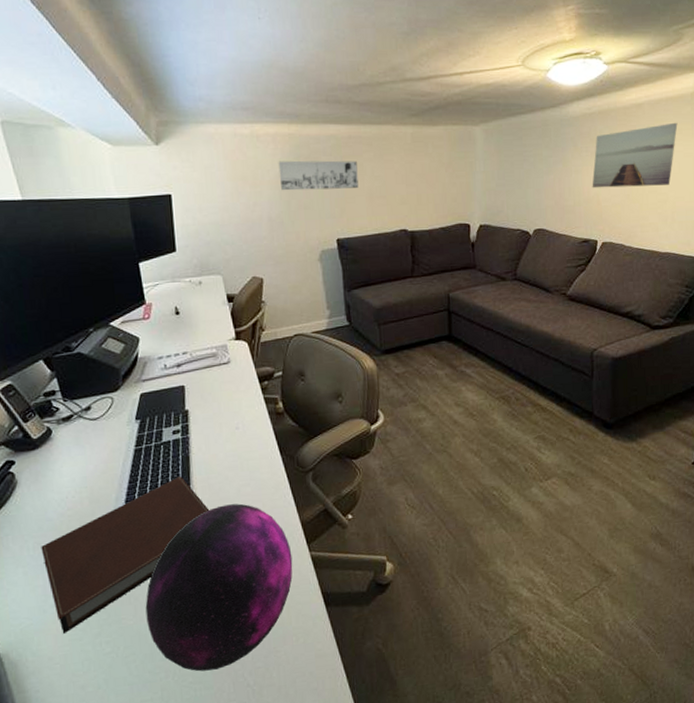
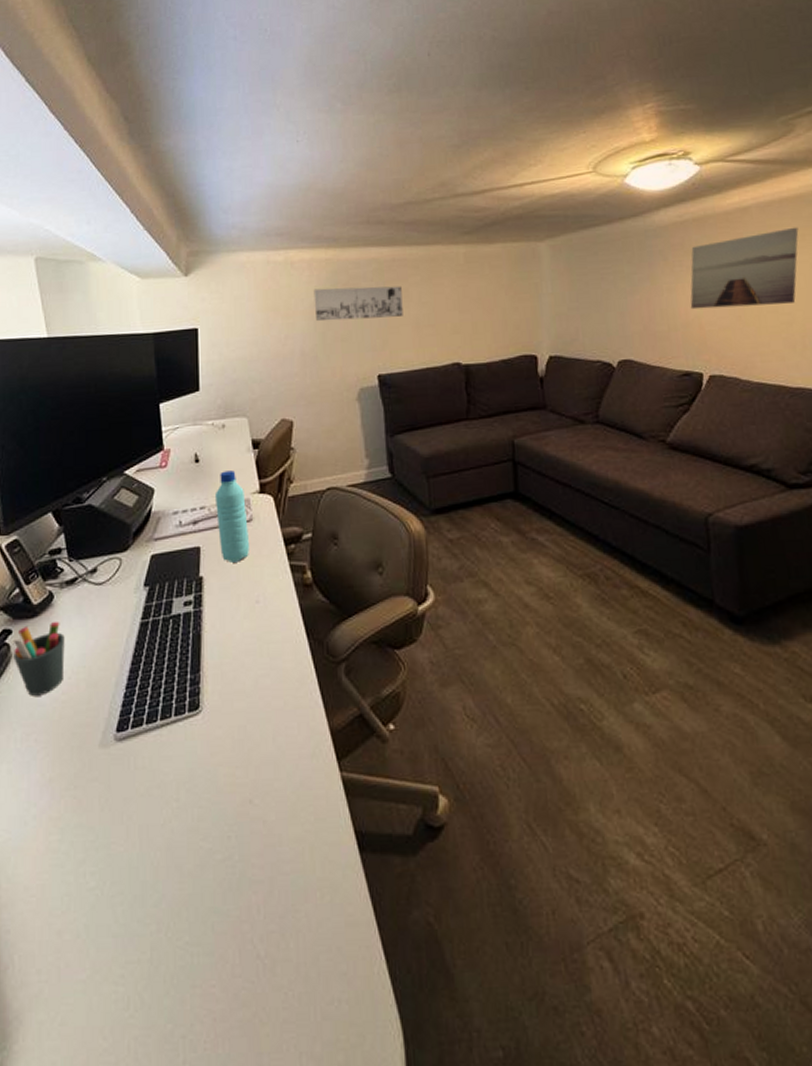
pen holder: none [17,451,68,513] -> present [14,621,65,696]
notebook: present [41,476,210,634] -> none [29,659,221,856]
decorative orb: present [145,503,293,672] -> none [139,699,319,928]
water bottle: none [195,321,229,398] -> present [214,470,250,563]

